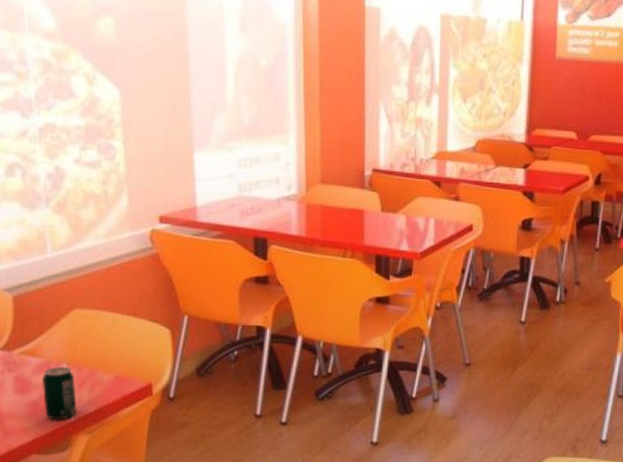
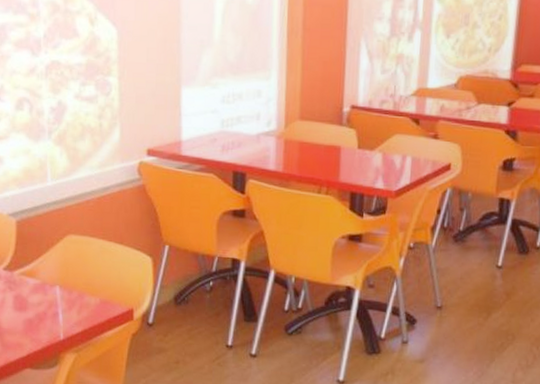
beverage can: present [41,366,77,420] -> none [37,287,67,338]

